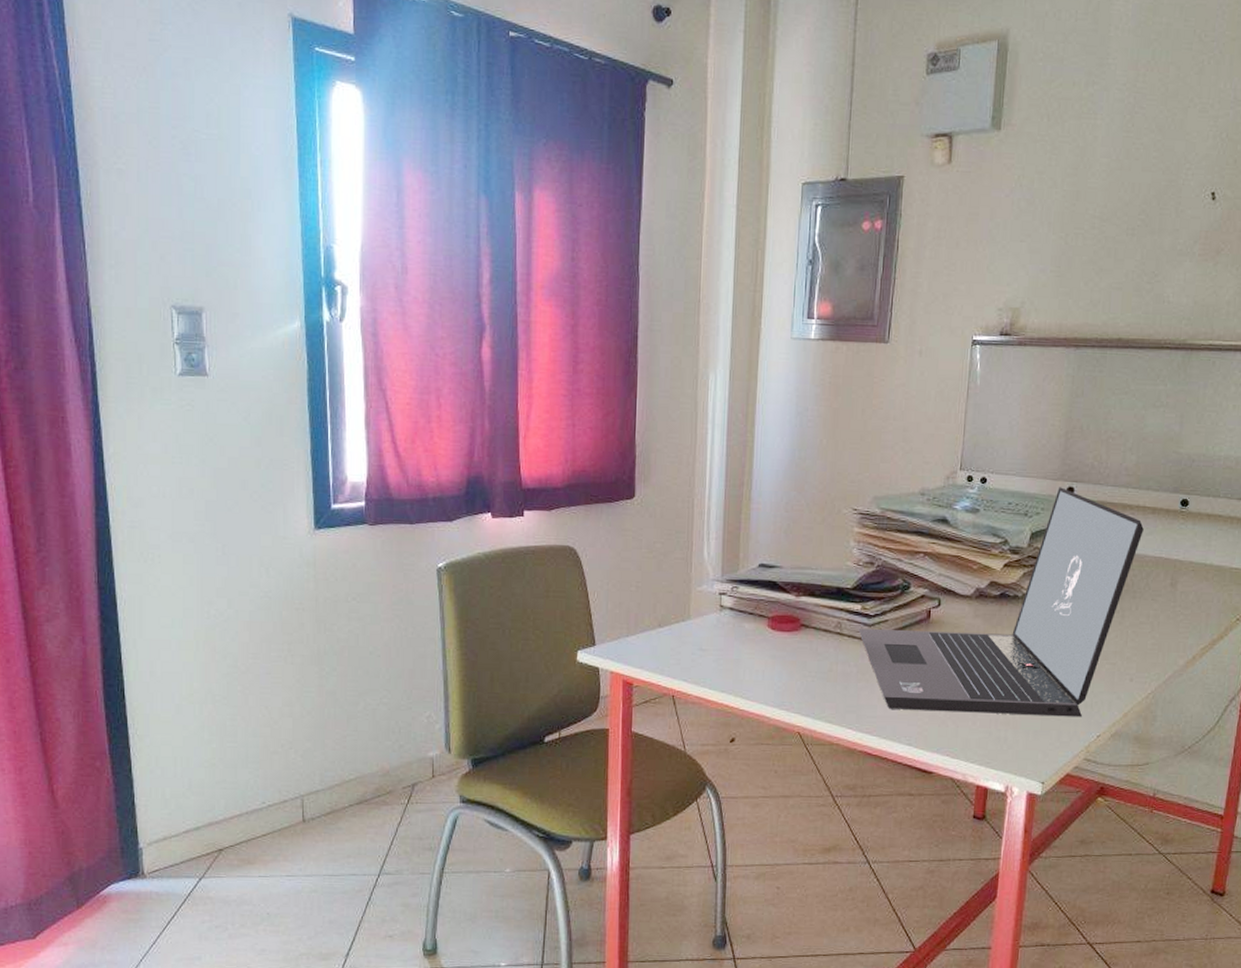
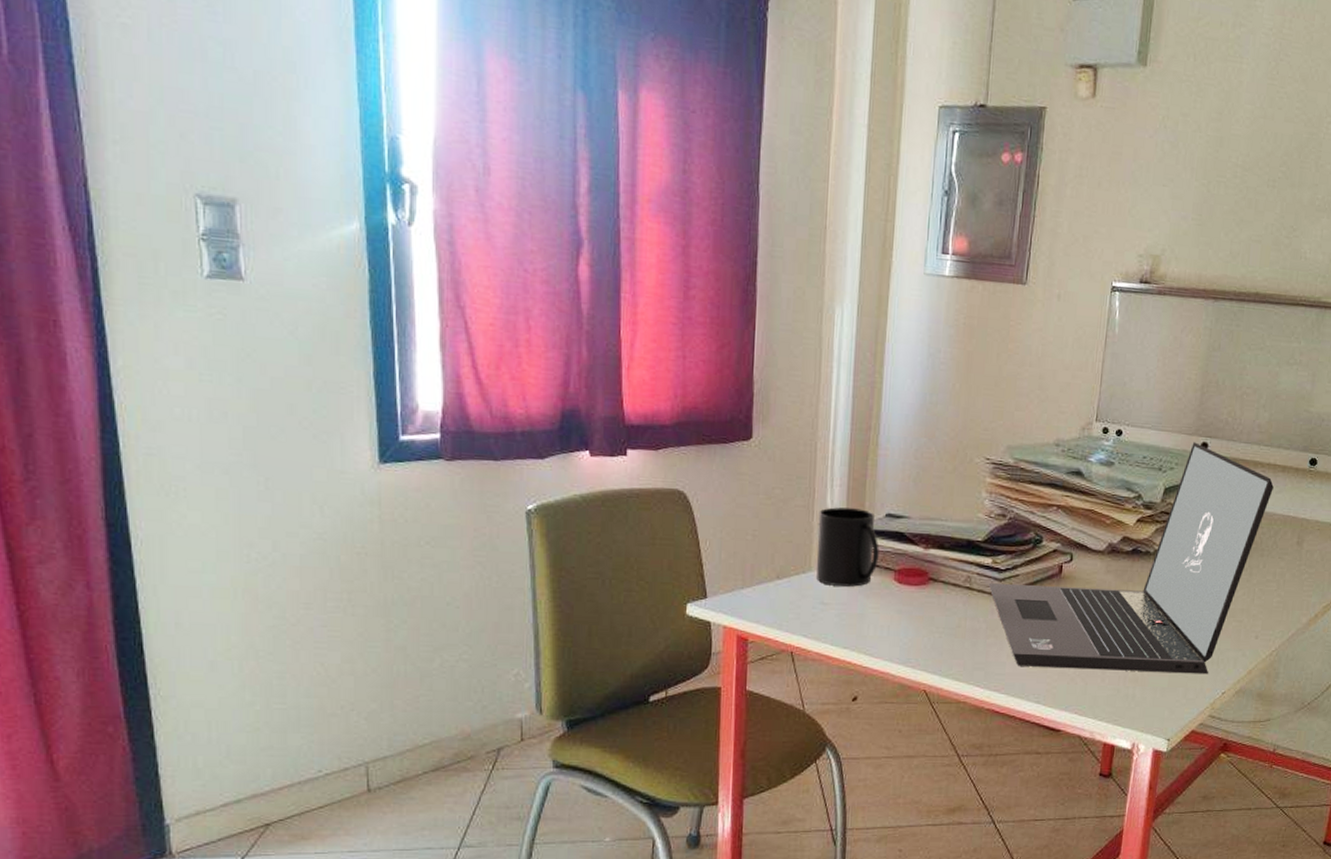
mug: none [694,559,753,634] -> present [816,507,879,587]

